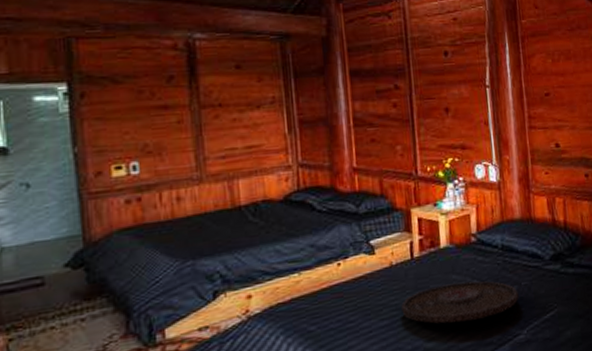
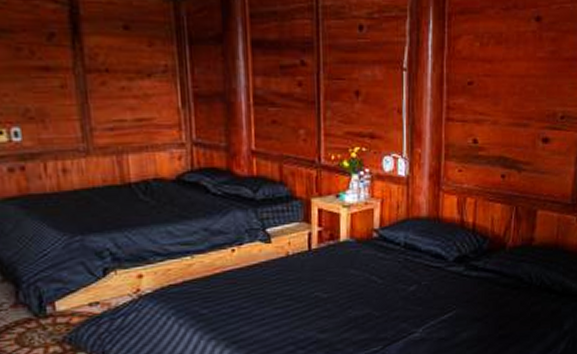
serving tray: present [401,281,519,324] -> none [296,277,418,317]

